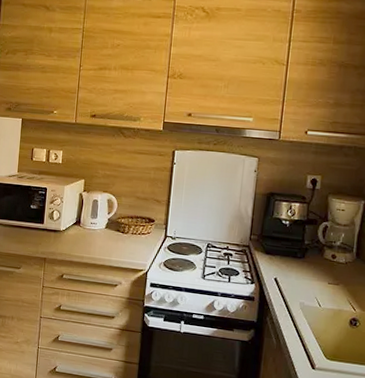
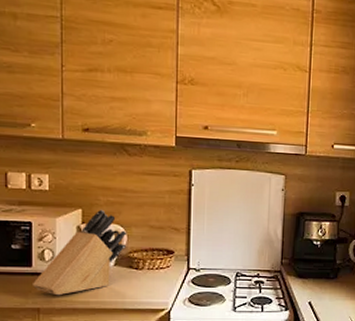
knife block: none [42,180,118,250] -> present [31,209,127,296]

